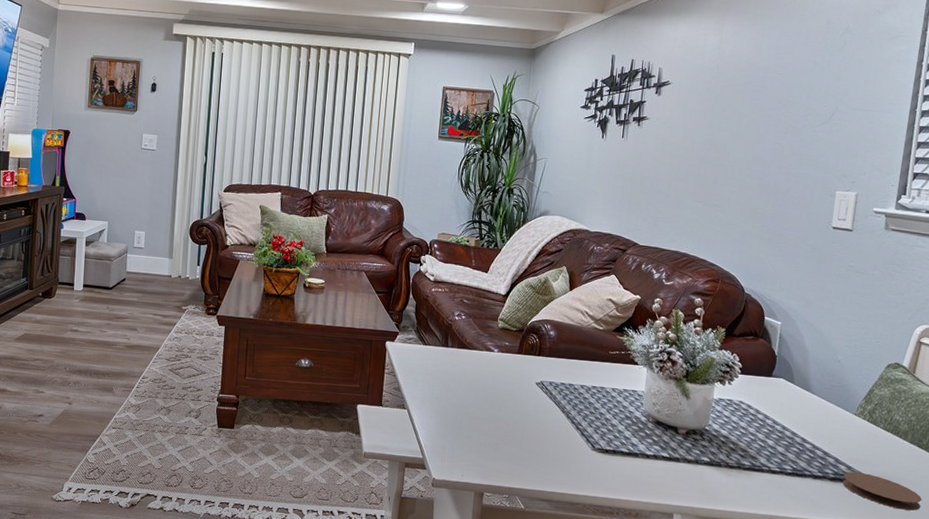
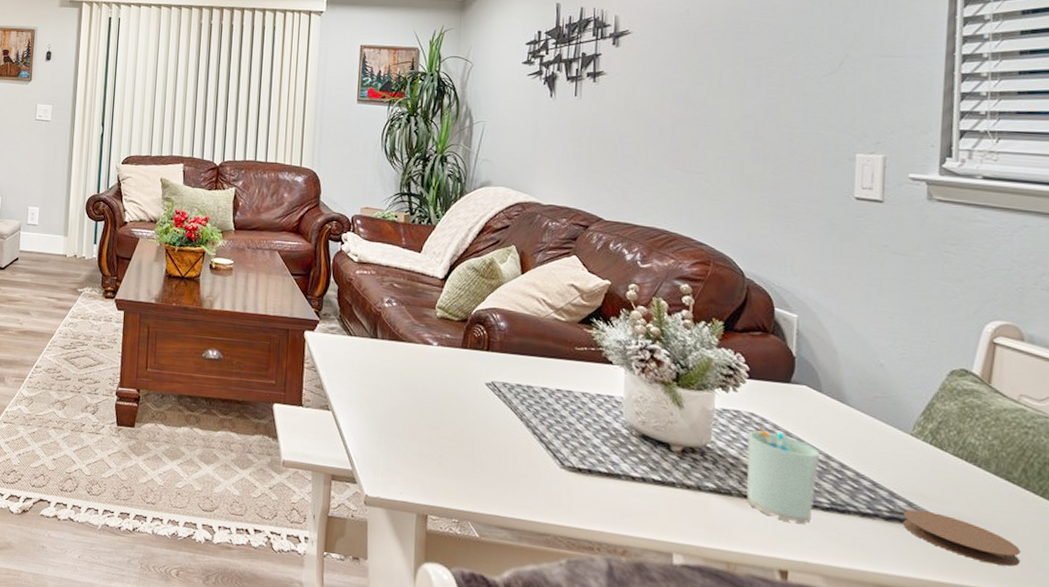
cup: none [731,414,788,487] -> present [746,430,819,525]

